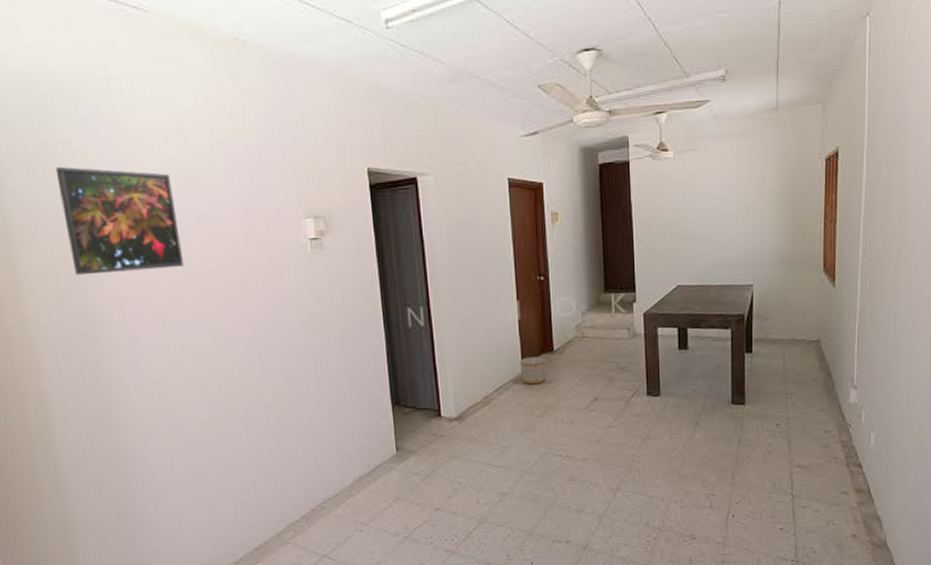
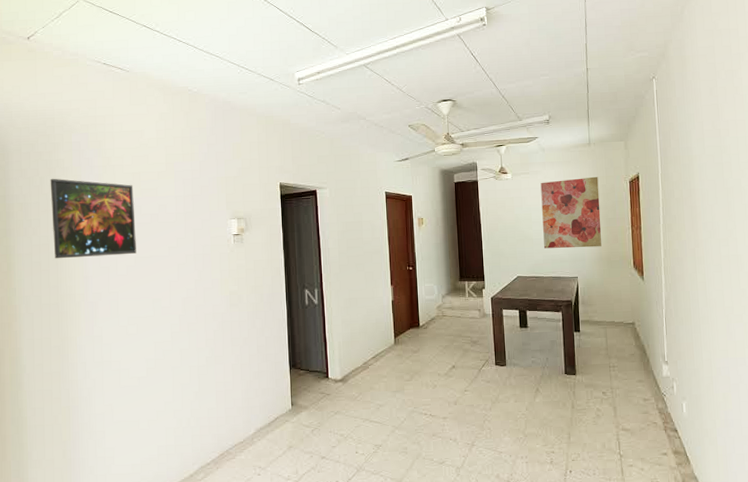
planter: present [519,357,547,385] -> none [392,331,414,354]
wall art: none [711,153,786,249] -> present [540,176,602,249]

